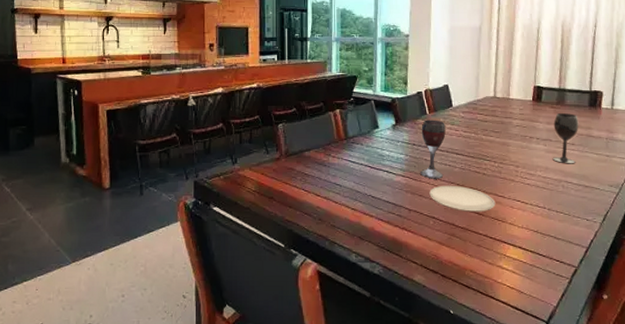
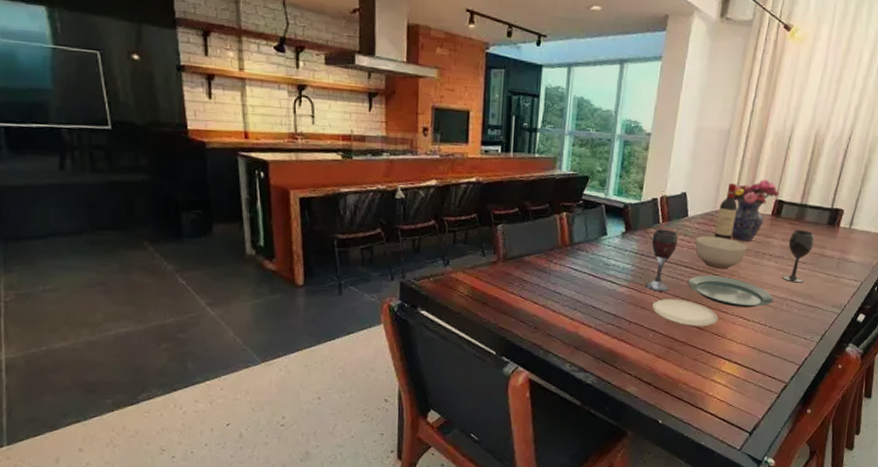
plate: none [461,161,548,191] -> present [688,275,773,308]
bowl: none [463,123,514,155] -> present [695,235,748,270]
wine bottle: none [480,74,499,126] -> present [714,183,738,240]
flower arrangement: none [492,68,537,126] -> present [731,179,780,241]

